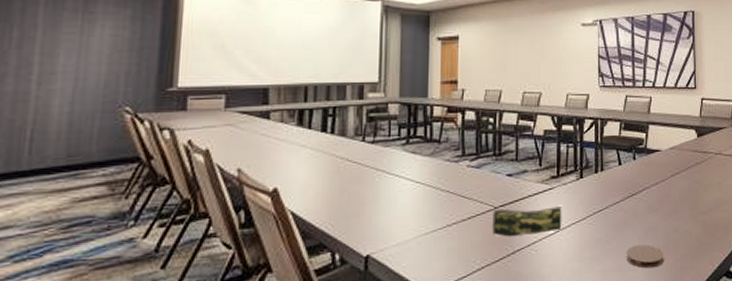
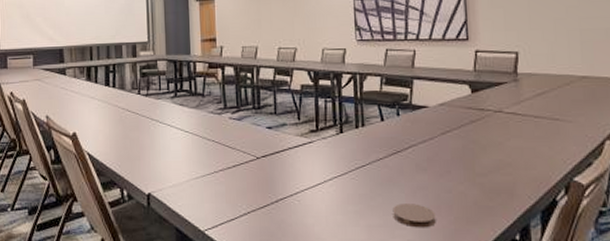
pencil case: present [492,205,564,237] -> none [255,158,324,186]

